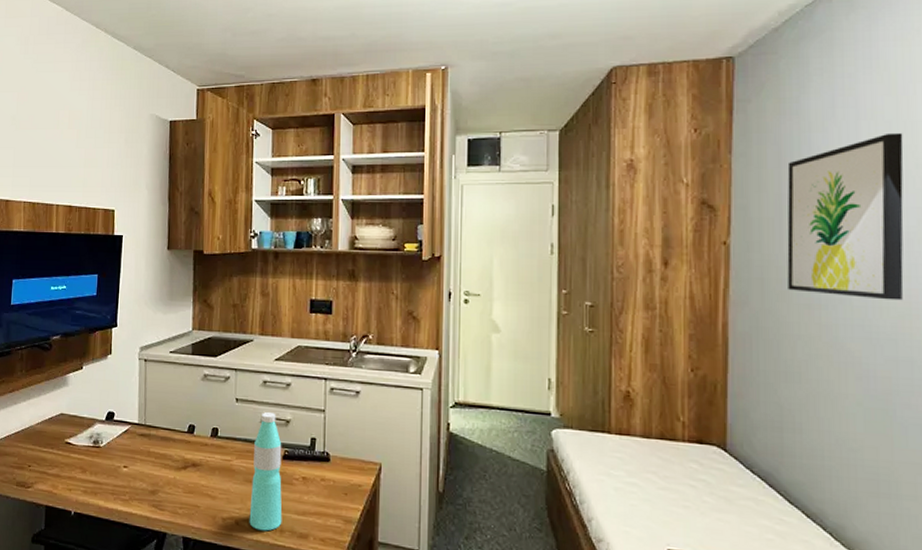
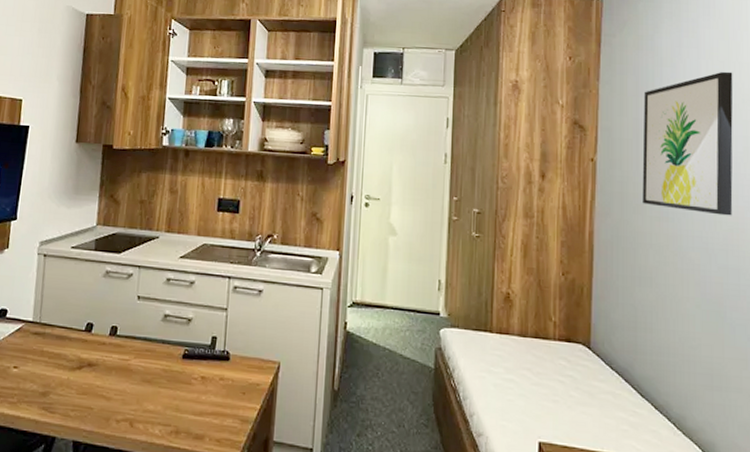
water bottle: present [249,412,282,531] -> none [144,310,183,433]

